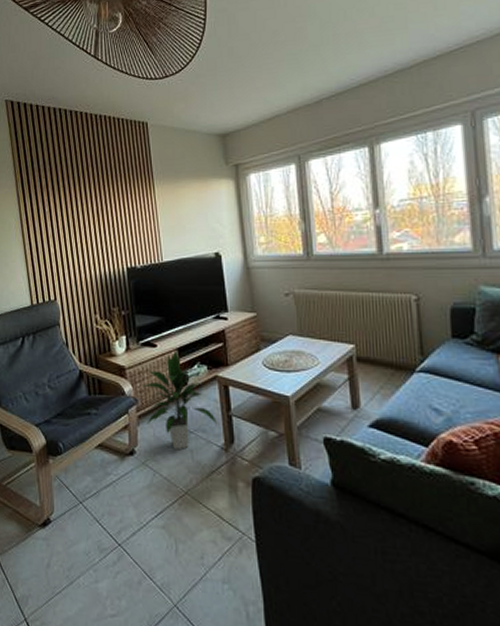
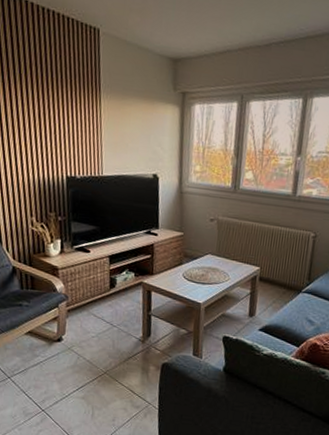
indoor plant: present [142,351,218,450] -> none [73,257,139,340]

